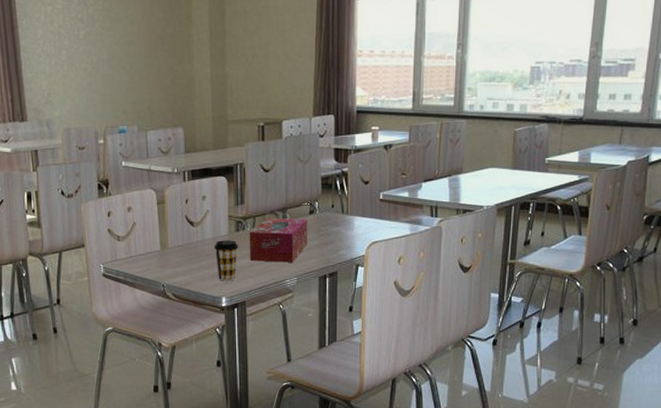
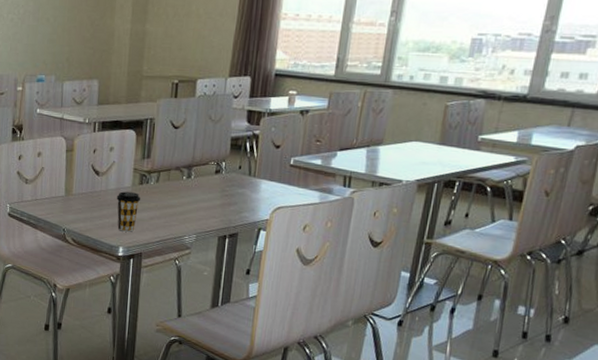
tissue box: present [249,217,308,262] -> none [150,173,213,220]

